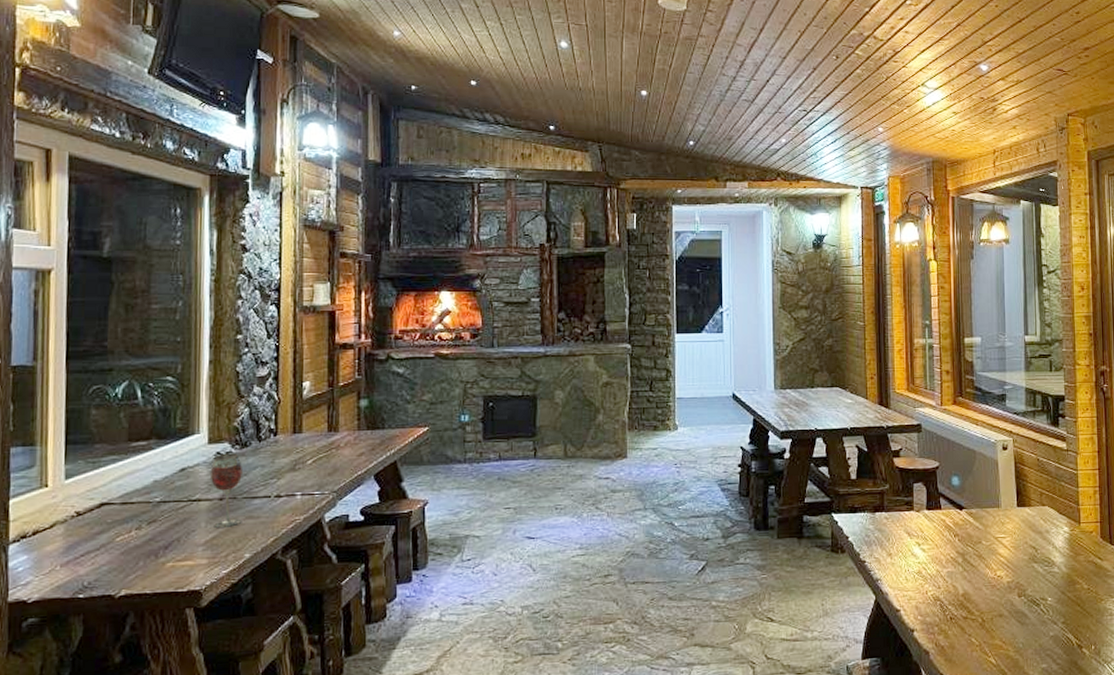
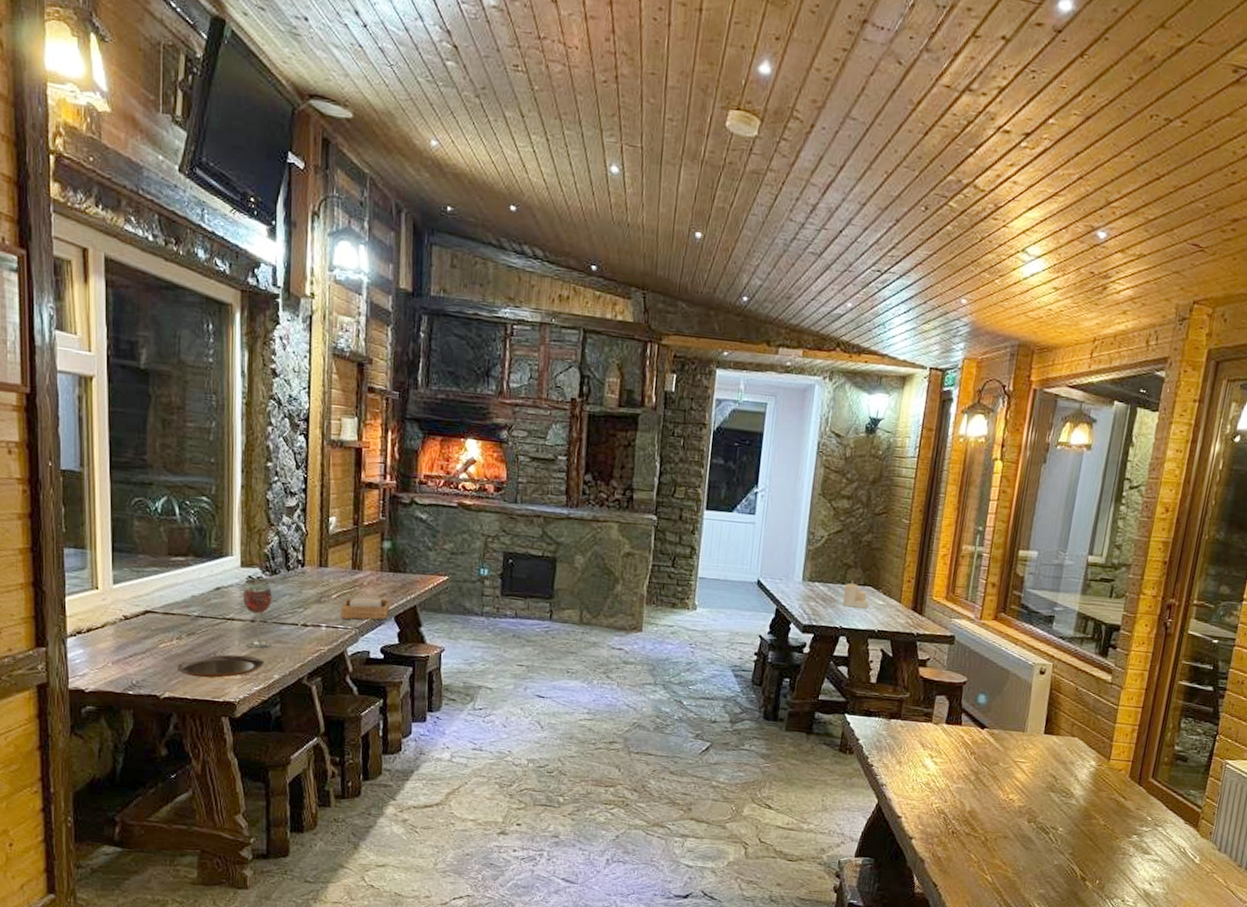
plate: none [136,537,234,568] -> present [177,654,265,678]
napkin holder: none [318,458,368,484] -> present [341,597,389,620]
candle: none [814,384,838,410] -> present [842,581,869,610]

